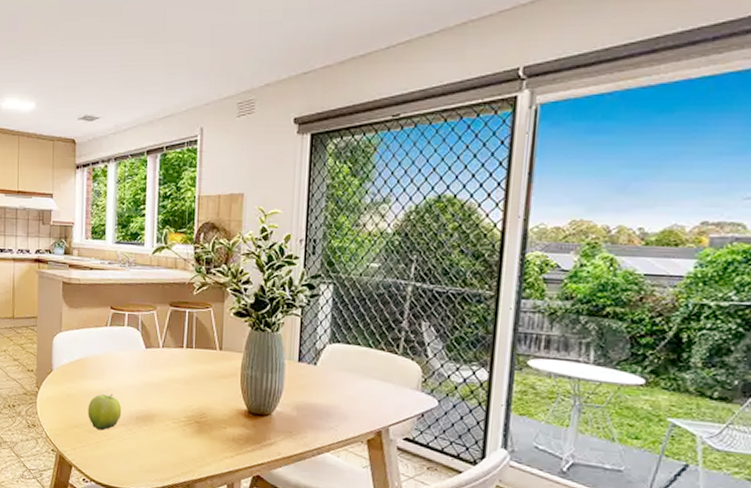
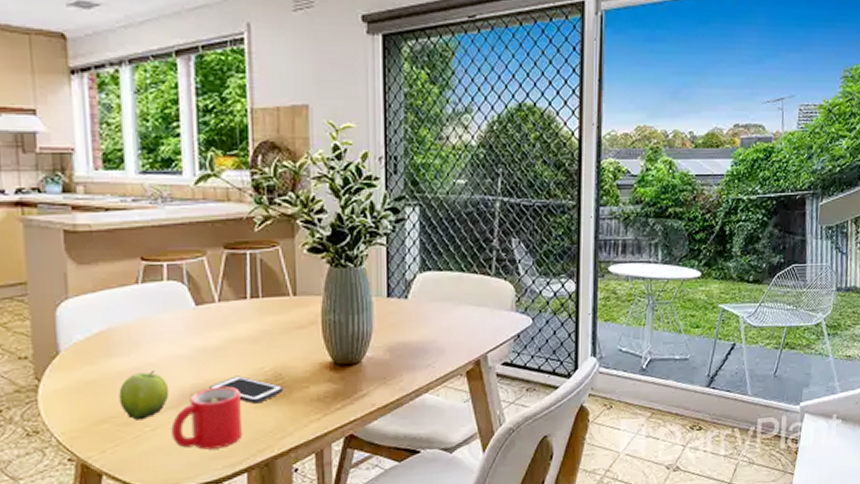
mug: none [121,414,173,465] -> present [171,386,242,450]
cell phone: none [150,408,206,434] -> present [209,375,284,404]

